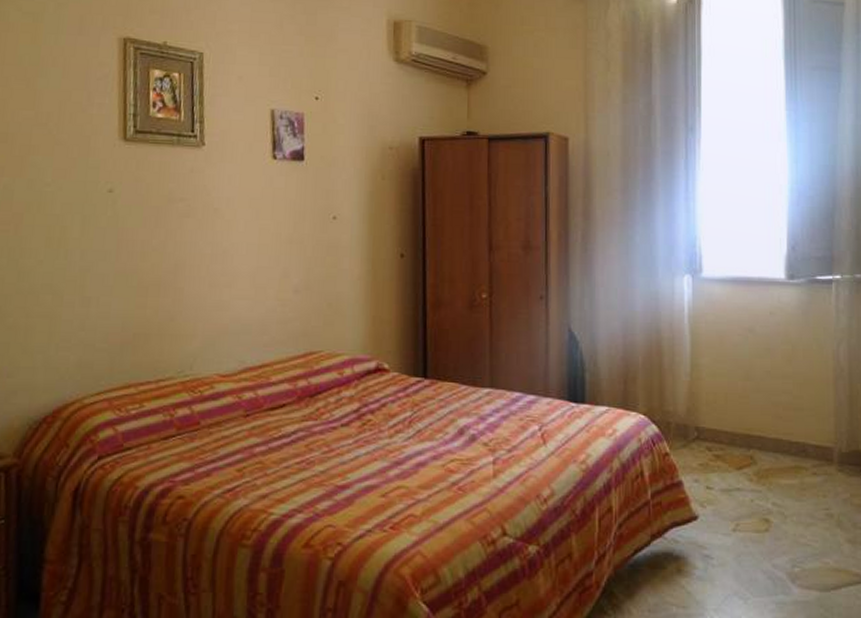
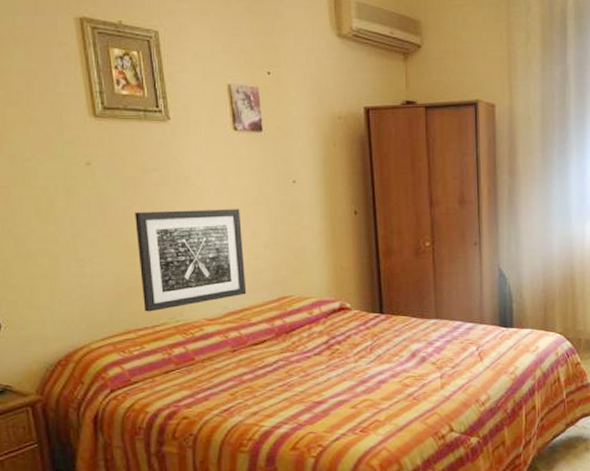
wall art: none [149,246,271,363] -> present [135,209,247,312]

